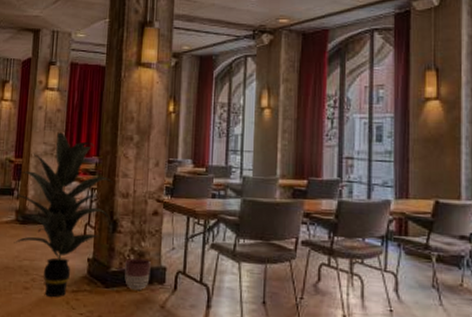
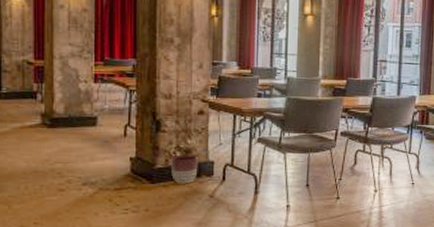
indoor plant: present [14,132,117,297] -> none [40,33,158,196]

